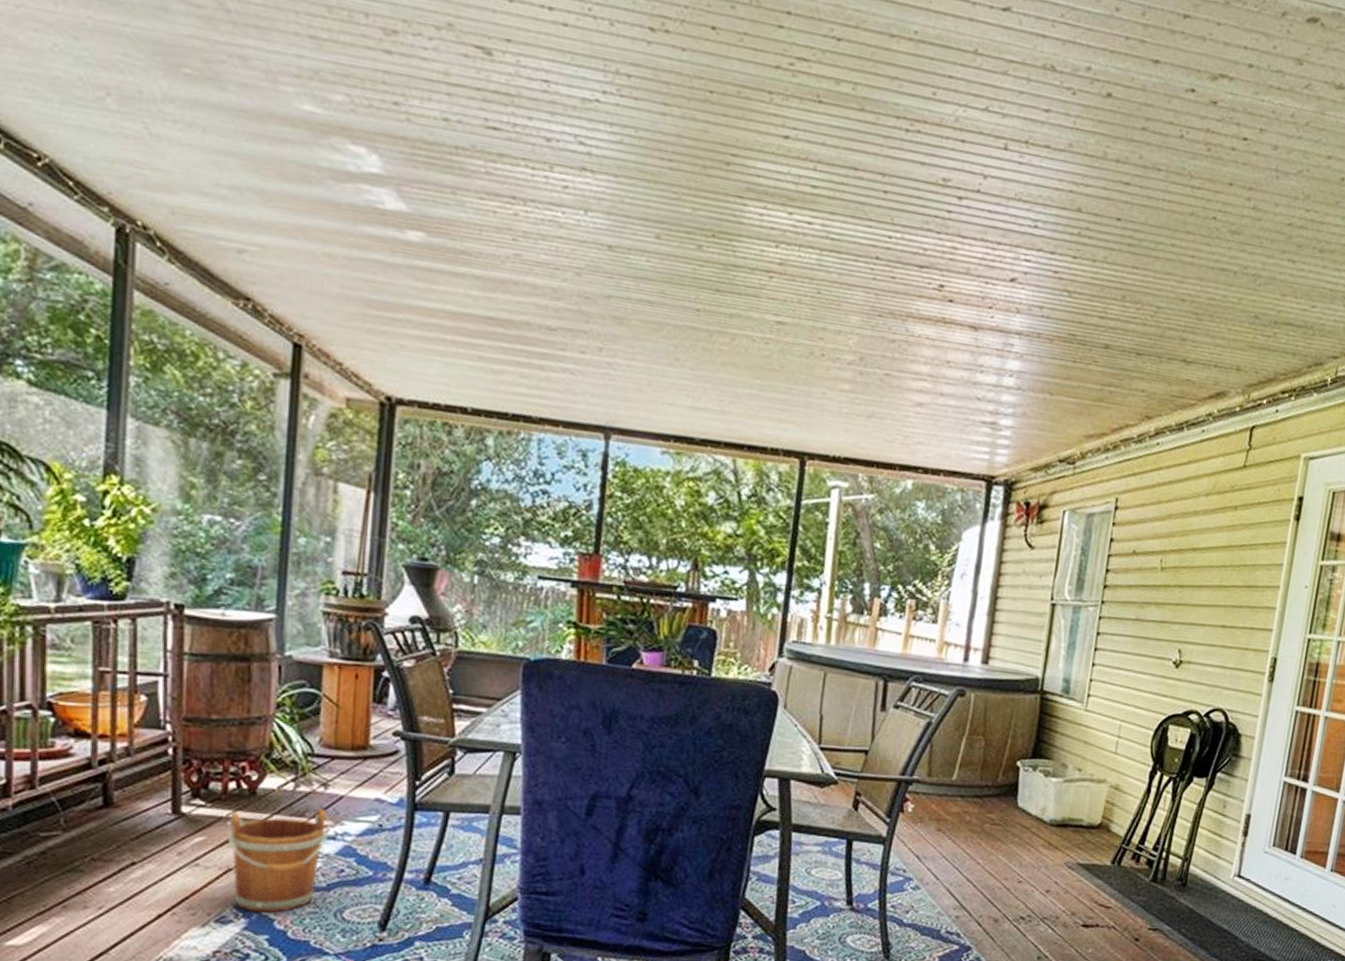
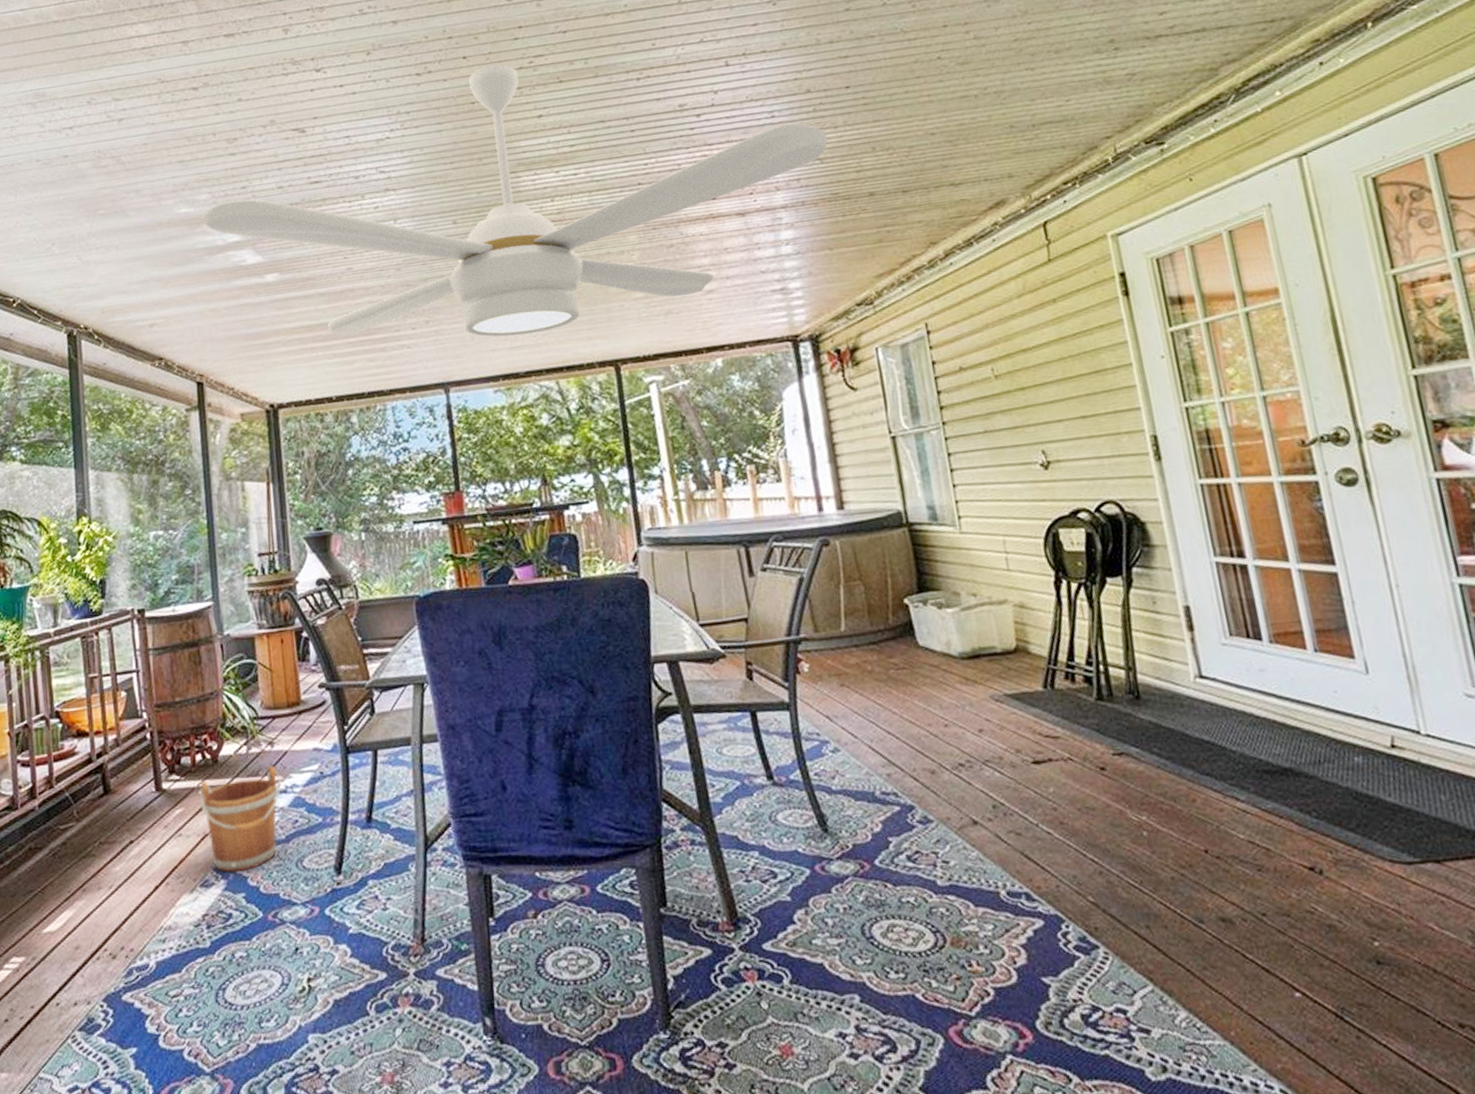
ceiling fan: none [331,48,1083,403] -> present [201,64,827,337]

